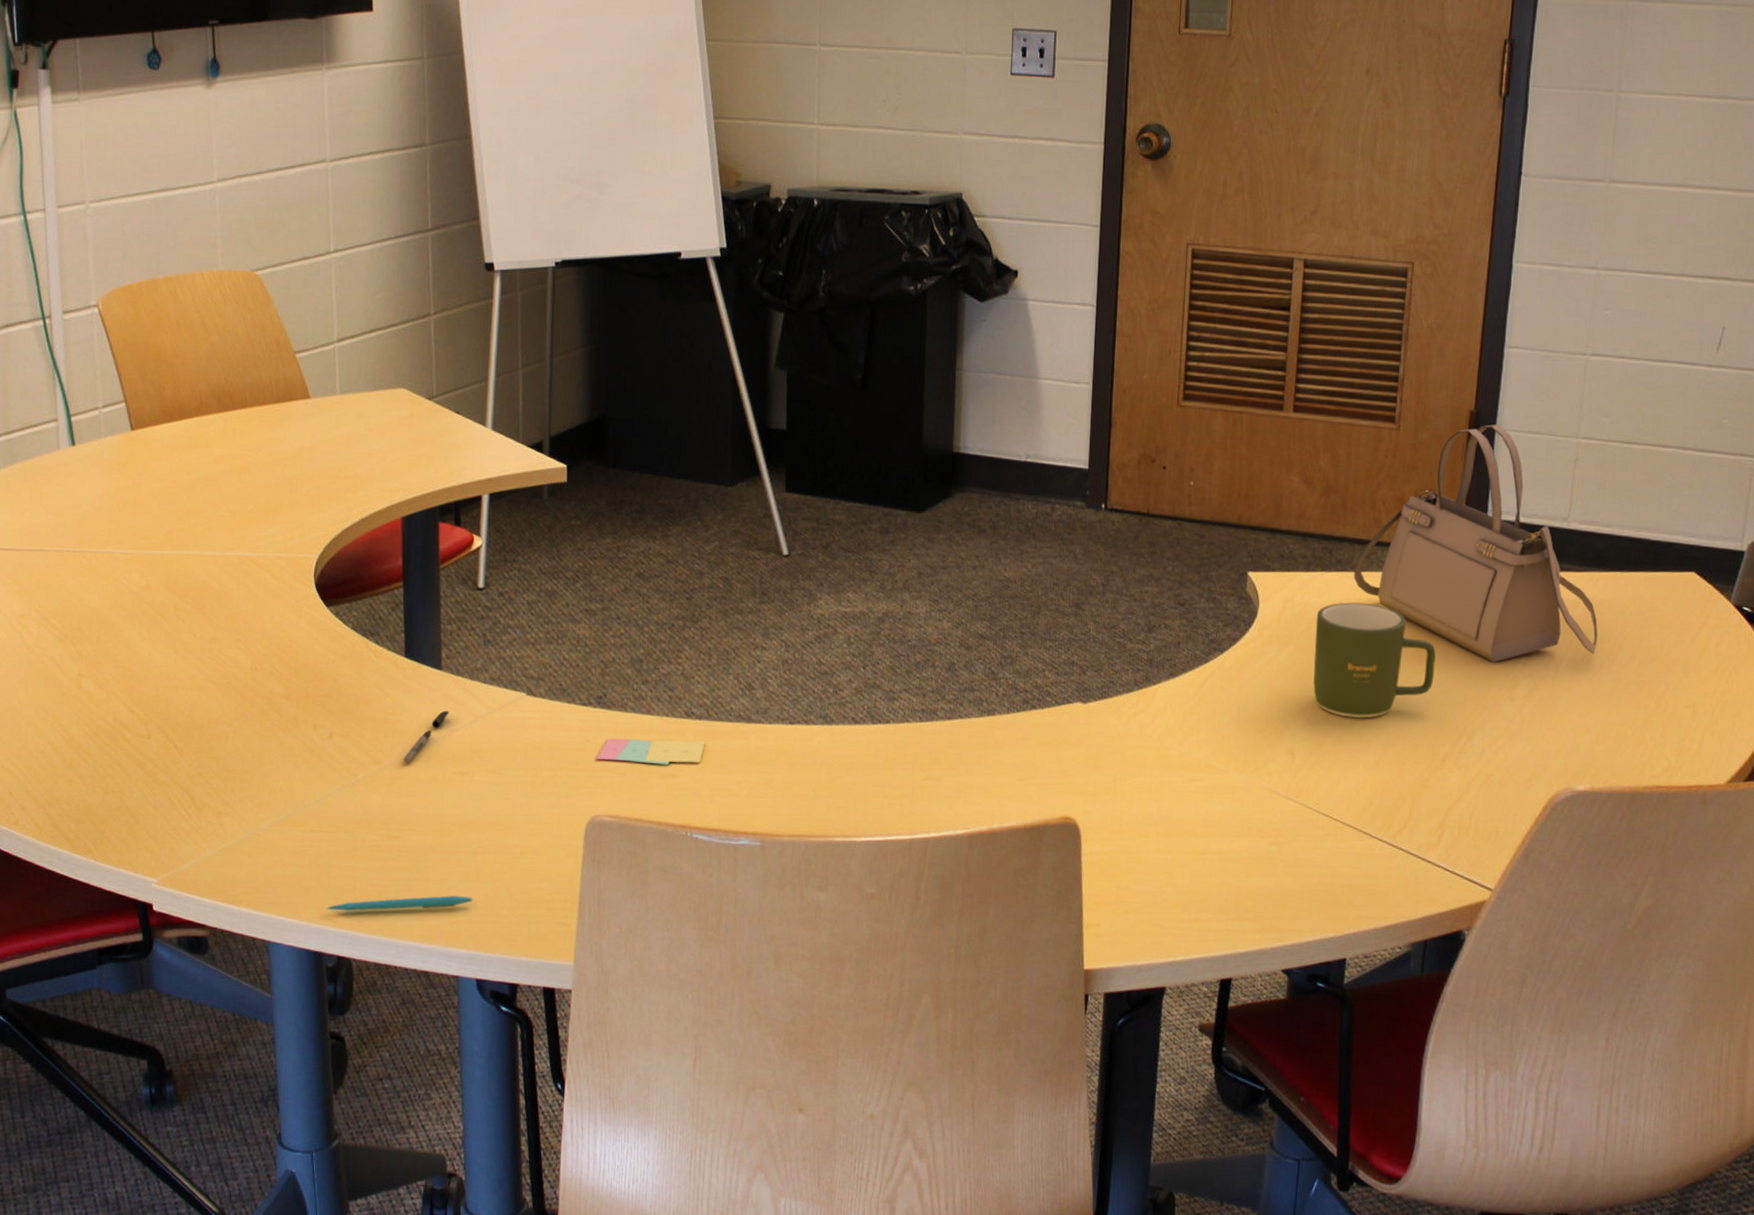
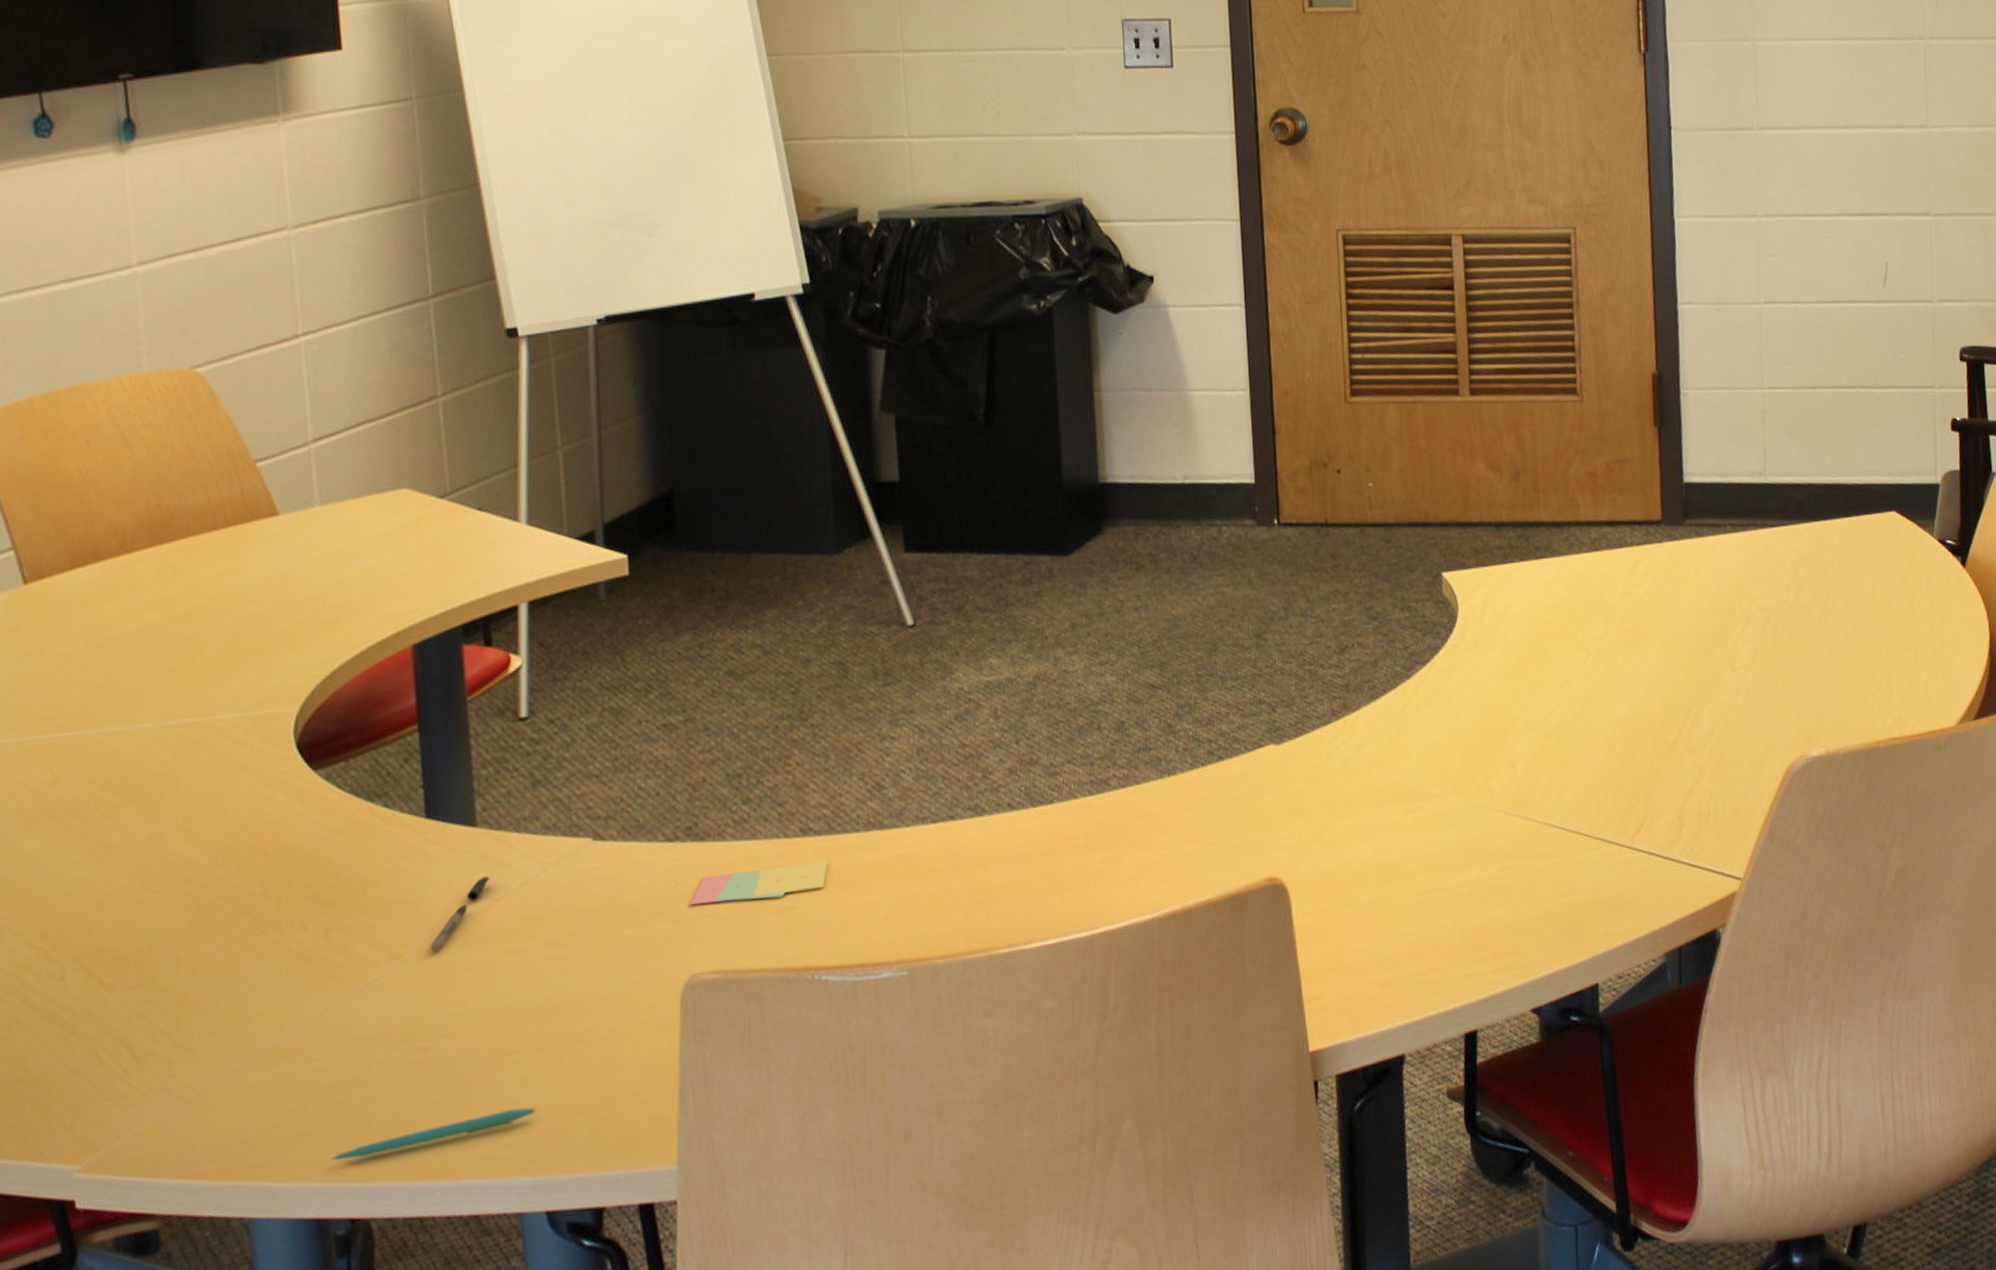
mug: present [1313,602,1436,718] -> none [1520,589,1652,716]
handbag: present [1354,424,1598,662] -> none [1554,384,1811,633]

